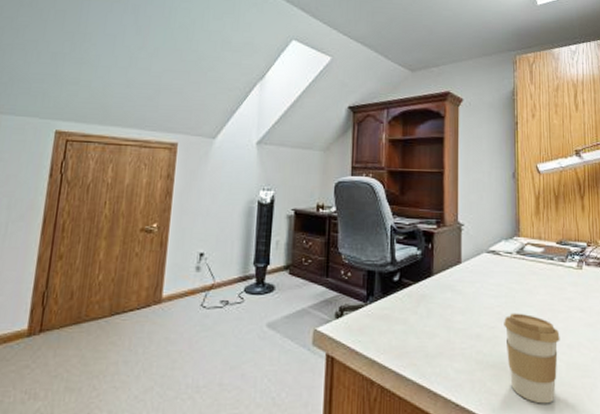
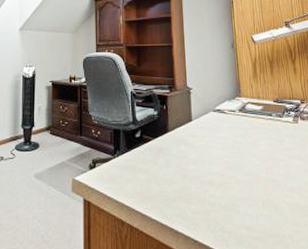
coffee cup: present [504,313,560,404] -> none [232,162,282,240]

